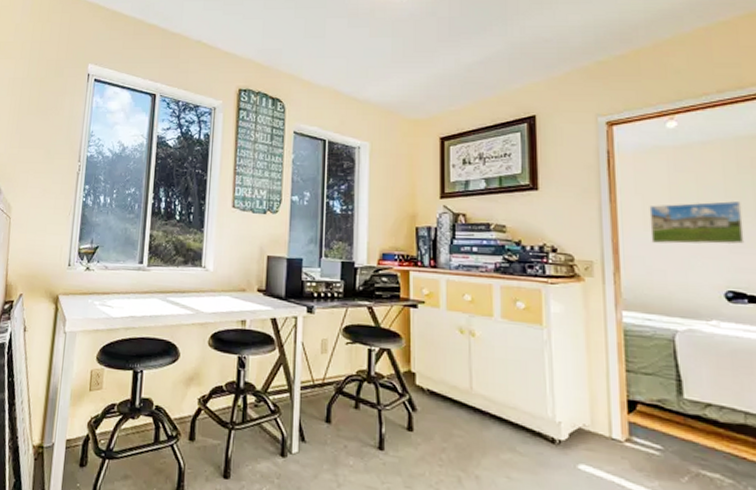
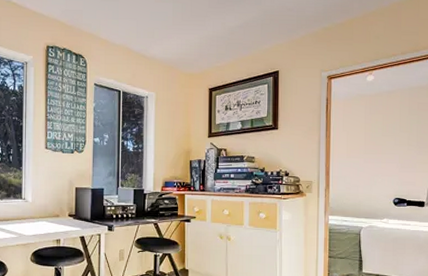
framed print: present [649,201,745,245] -> none [351,135,409,166]

